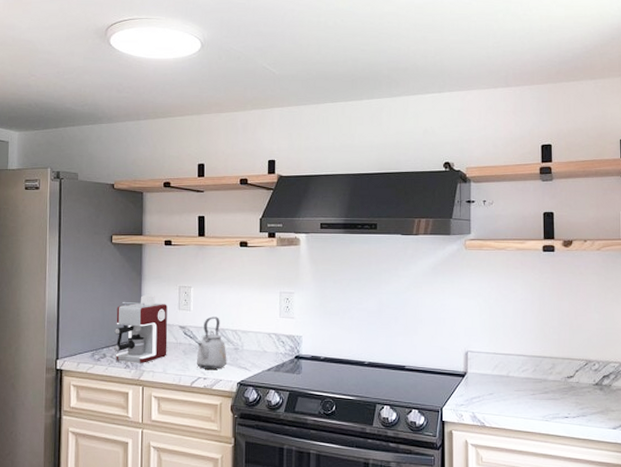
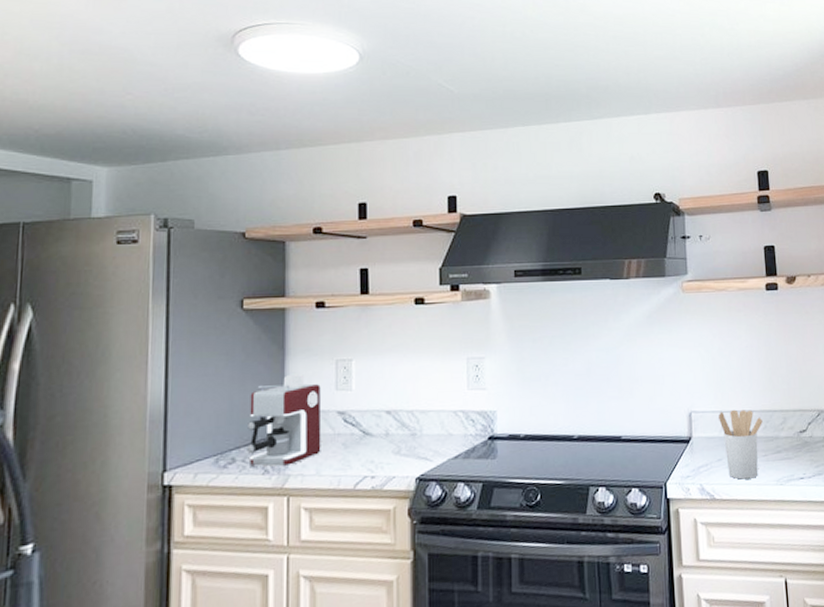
kettle: present [197,317,227,369] -> none [362,395,402,465]
utensil holder: none [492,352,533,413] -> present [719,409,763,480]

